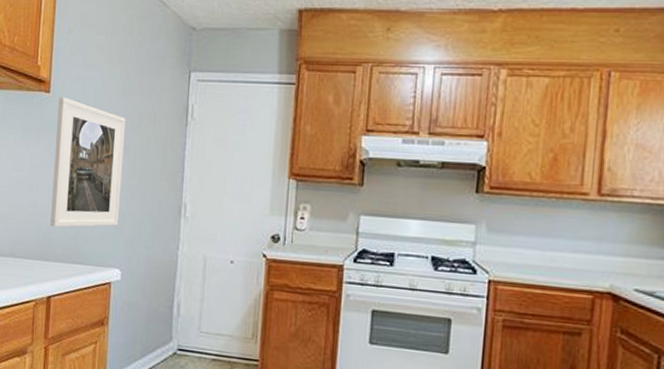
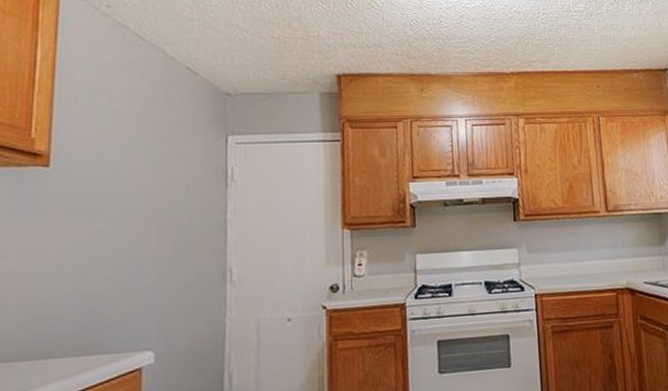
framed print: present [50,97,126,228] -> none [54,170,152,318]

